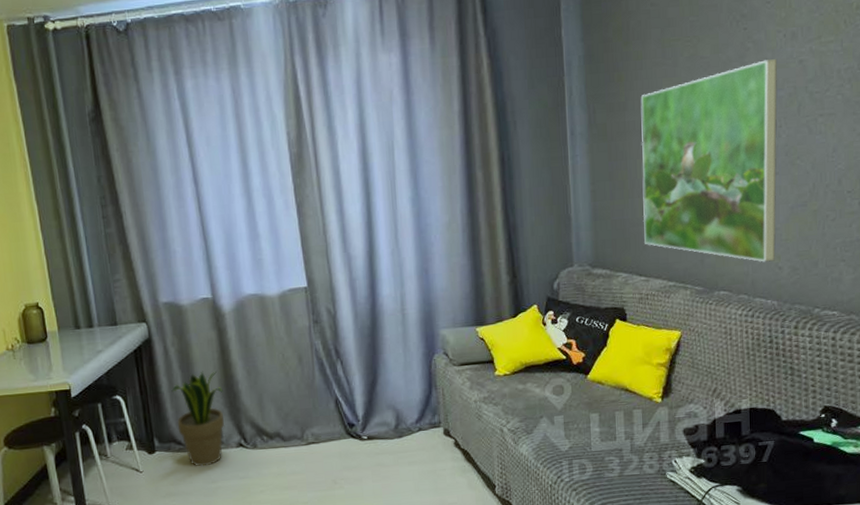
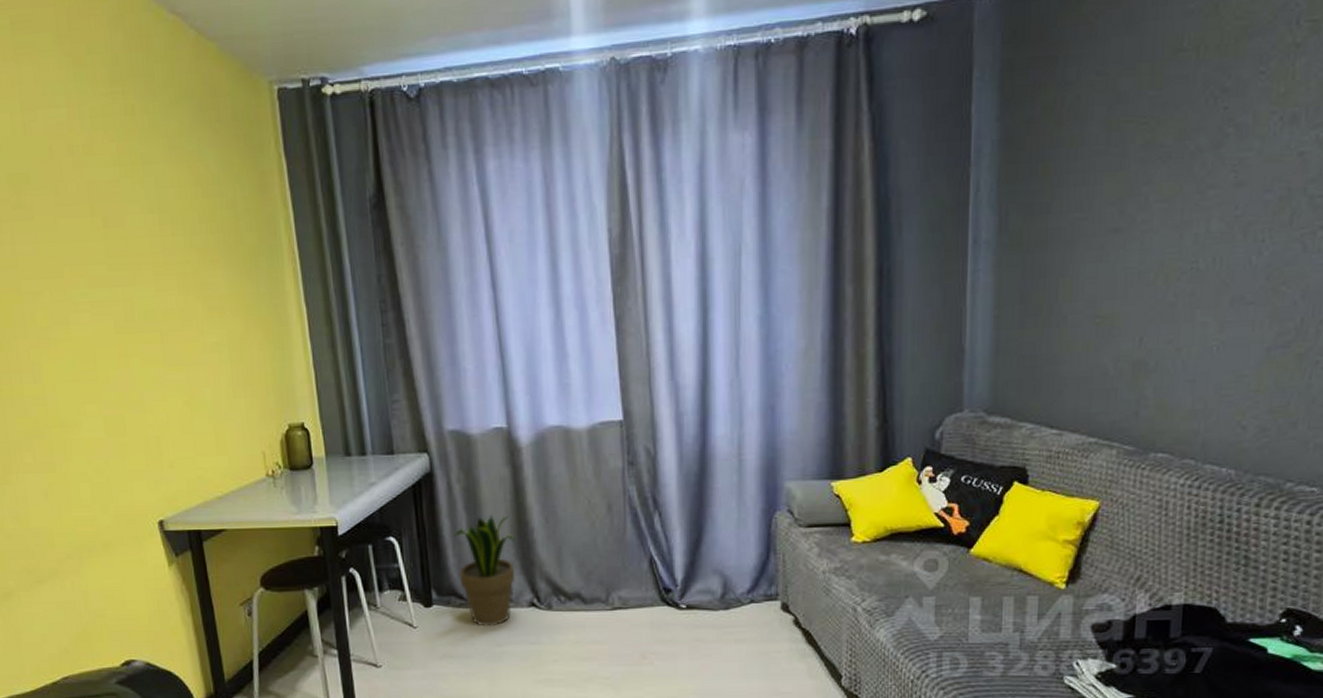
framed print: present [641,59,777,262] -> none [1060,150,1267,419]

